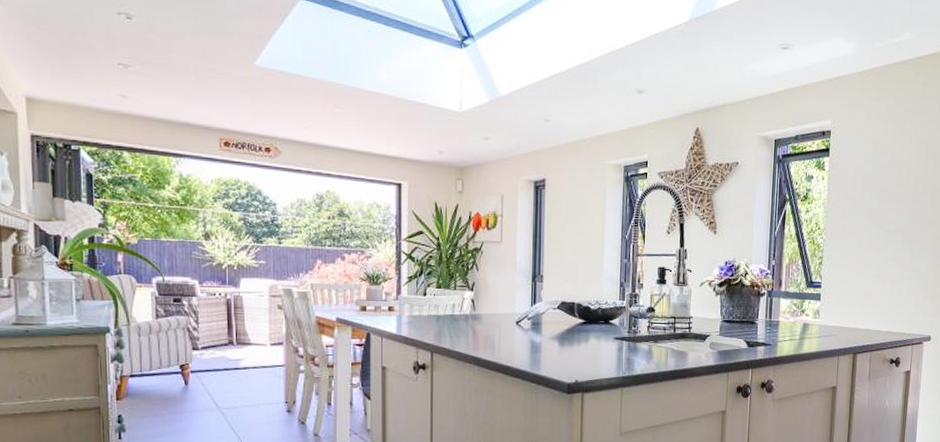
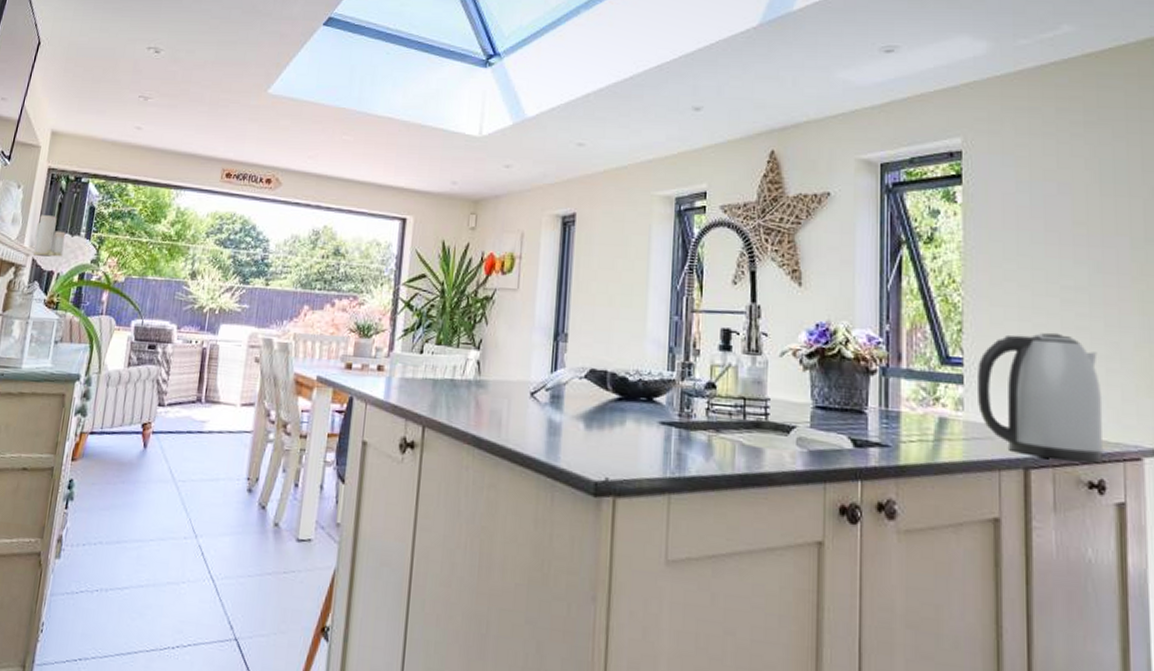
kettle: none [828,262,904,348] -> present [978,332,1104,464]

